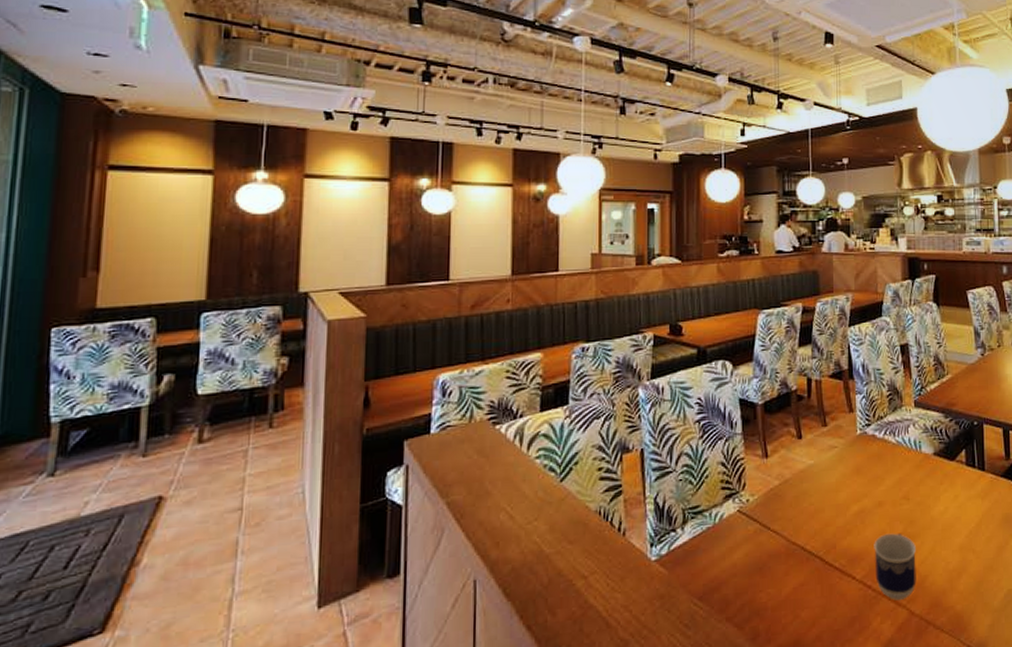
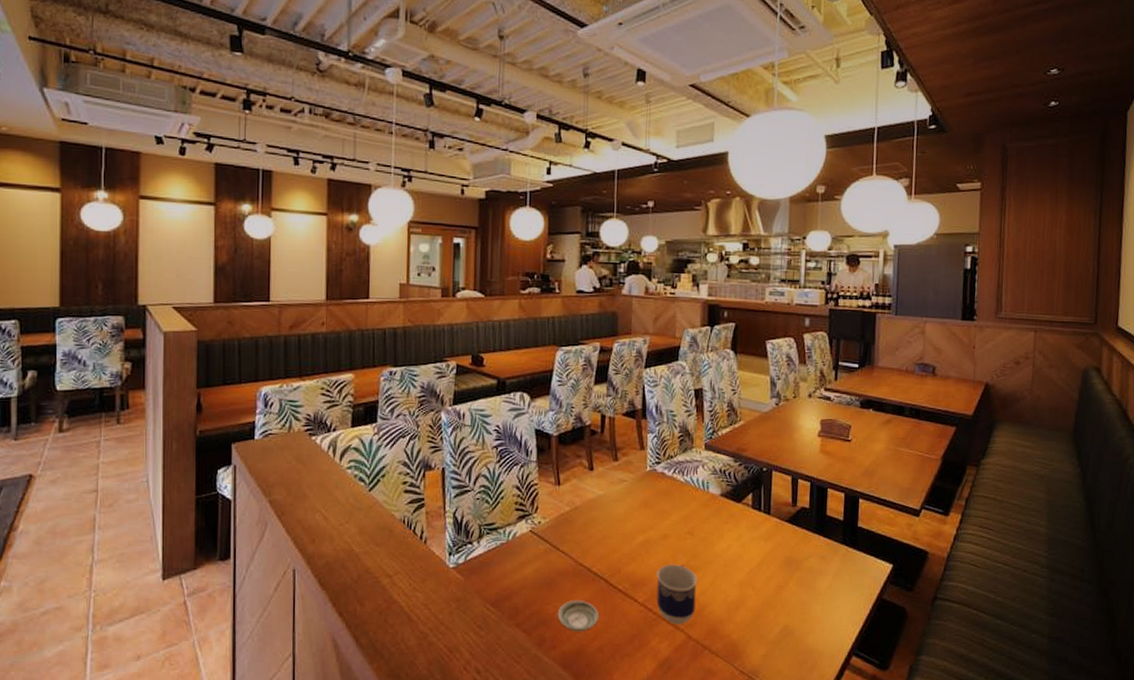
saucer: none [771,584,815,621] -> present [557,601,598,632]

